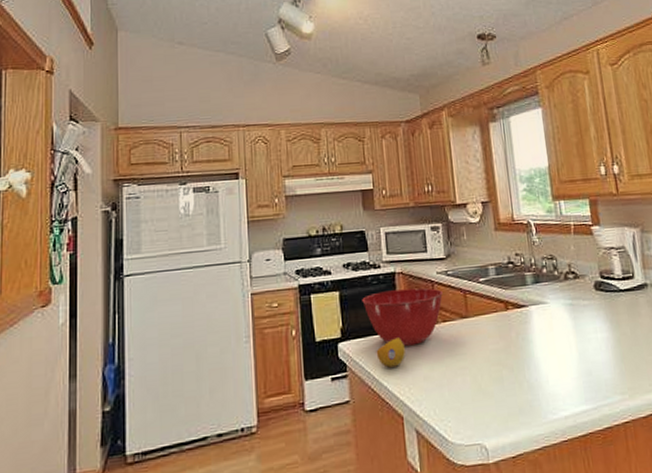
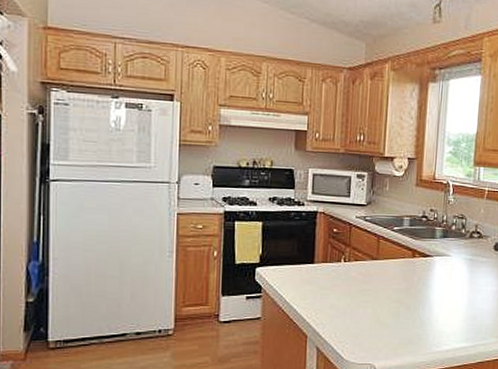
mixing bowl: present [362,287,443,346] -> none [283,227,358,277]
fruit: present [376,338,406,369] -> none [290,269,317,295]

